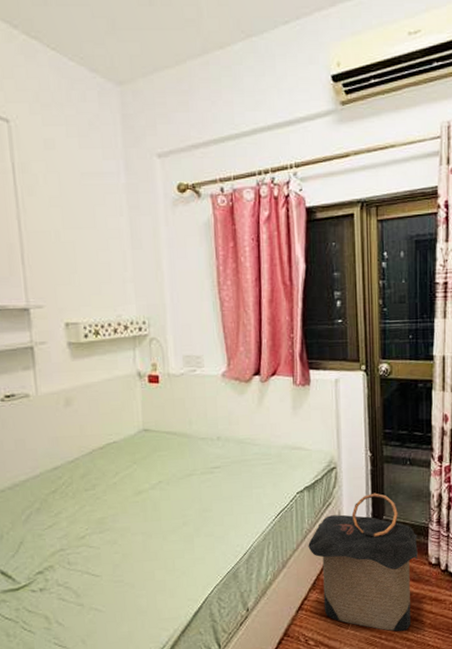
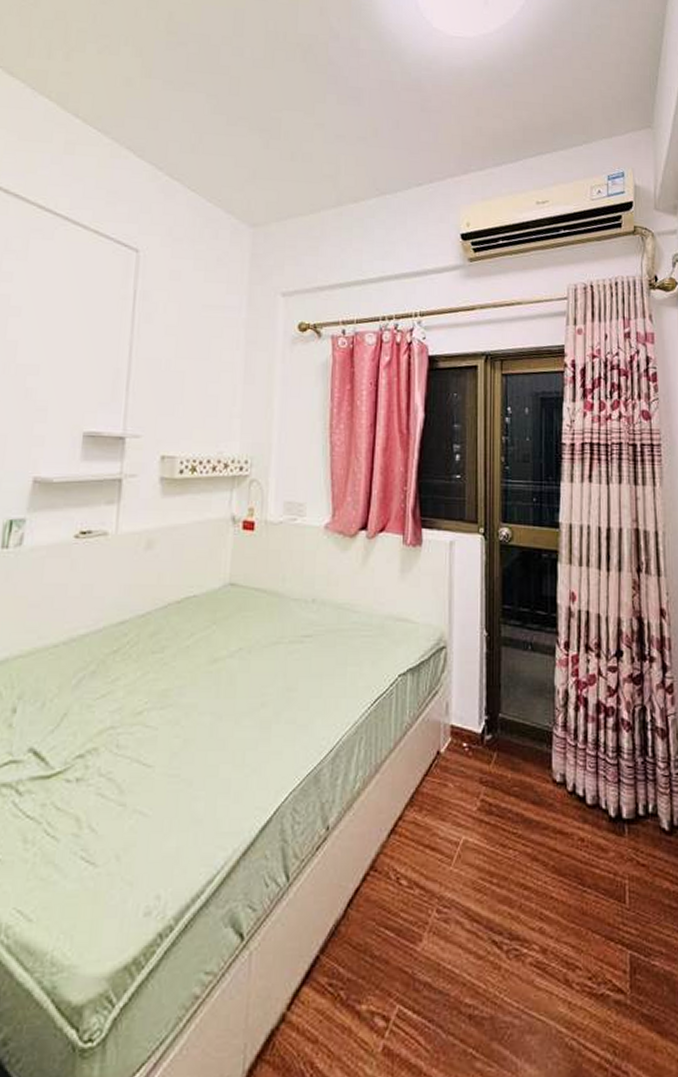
laundry hamper: present [308,493,418,632] -> none [408,682,539,874]

